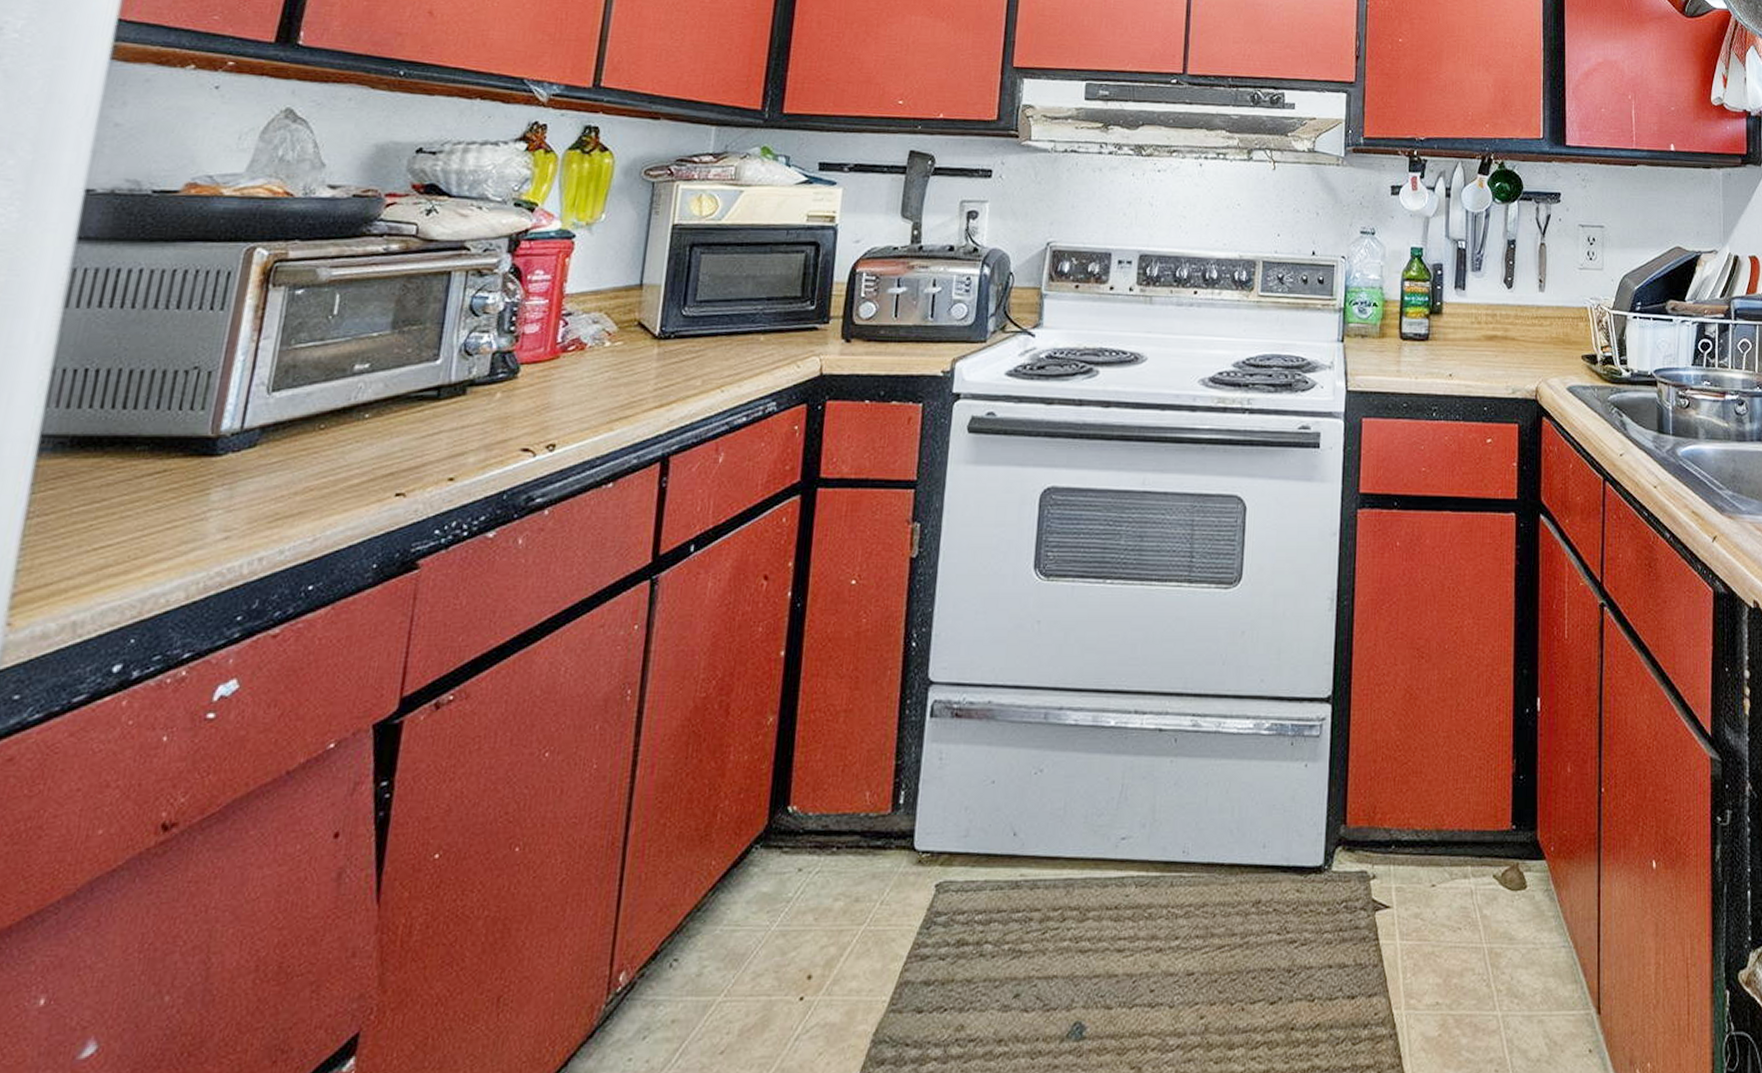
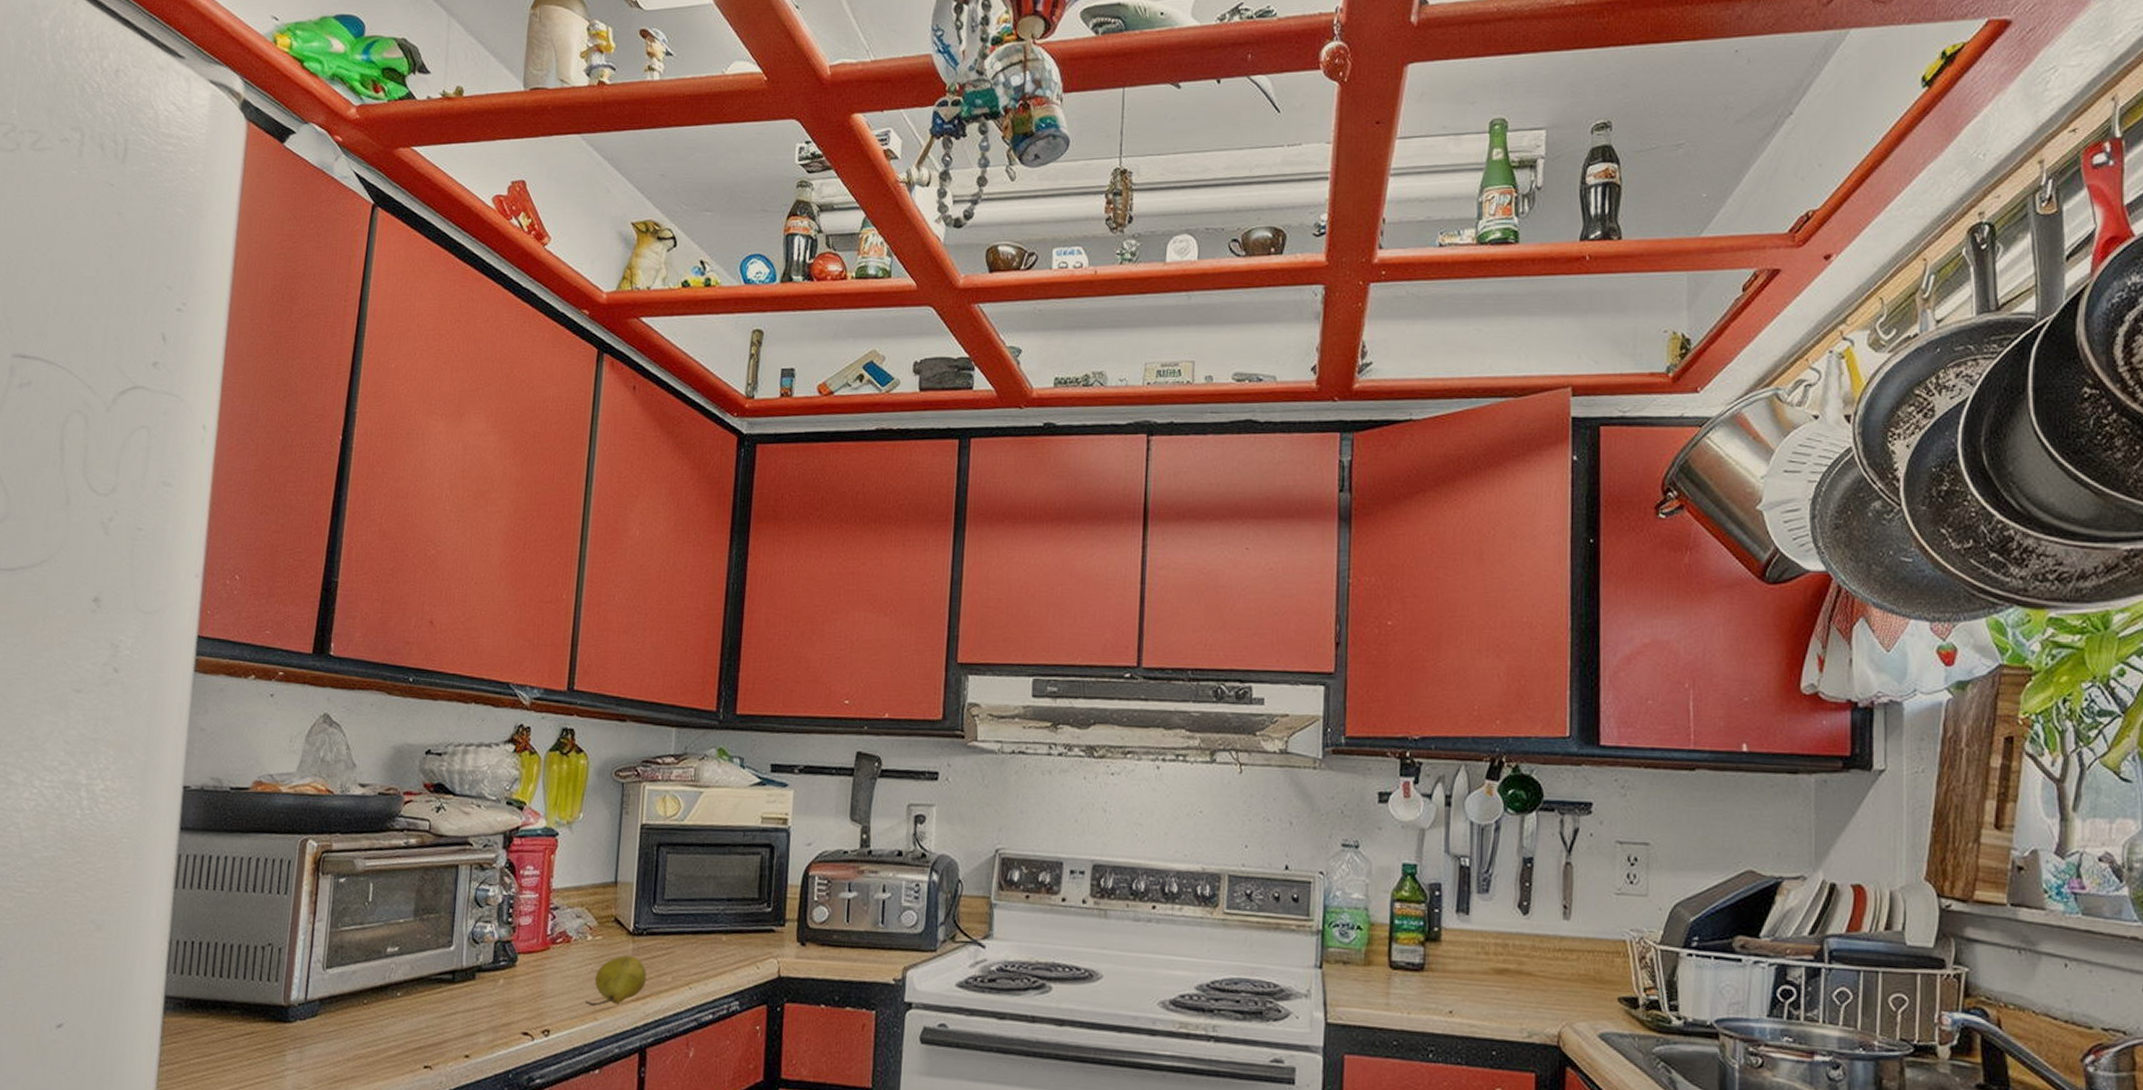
fruit: none [600,361,673,415] -> present [586,955,647,1006]

